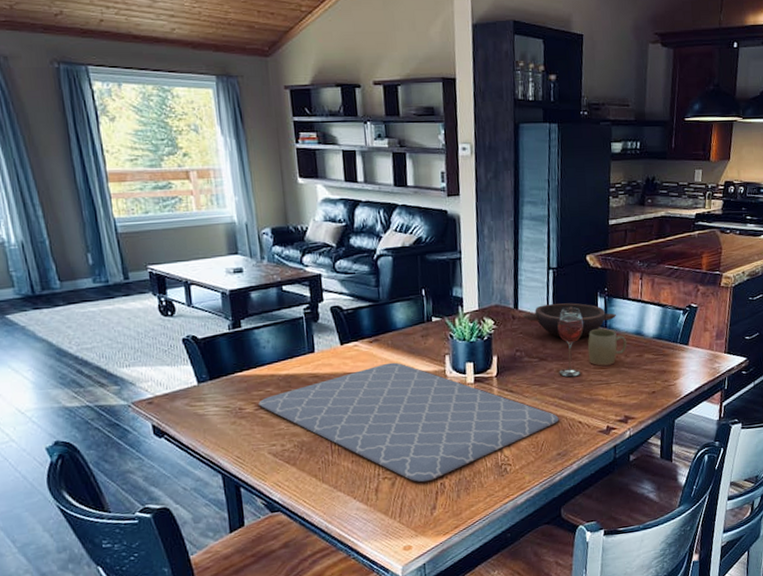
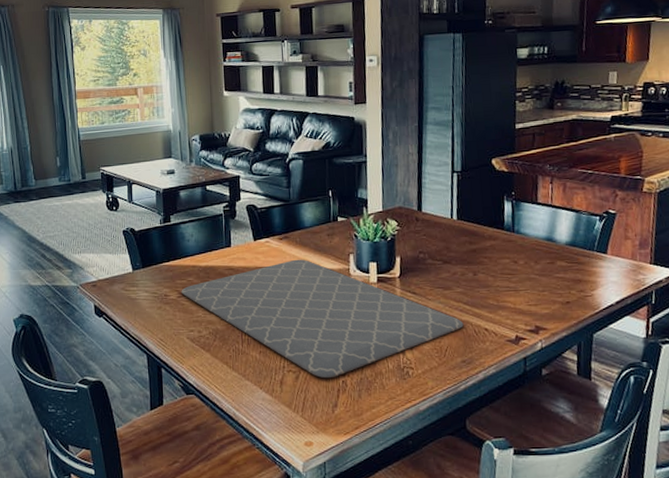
bowl: present [522,303,616,338] -> none [425,206,524,242]
wineglass: present [557,306,584,378] -> none [461,210,490,282]
mug: present [587,329,627,366] -> none [493,233,537,272]

